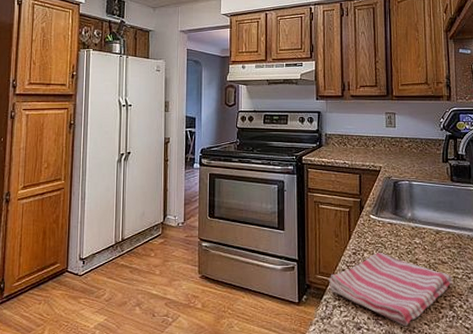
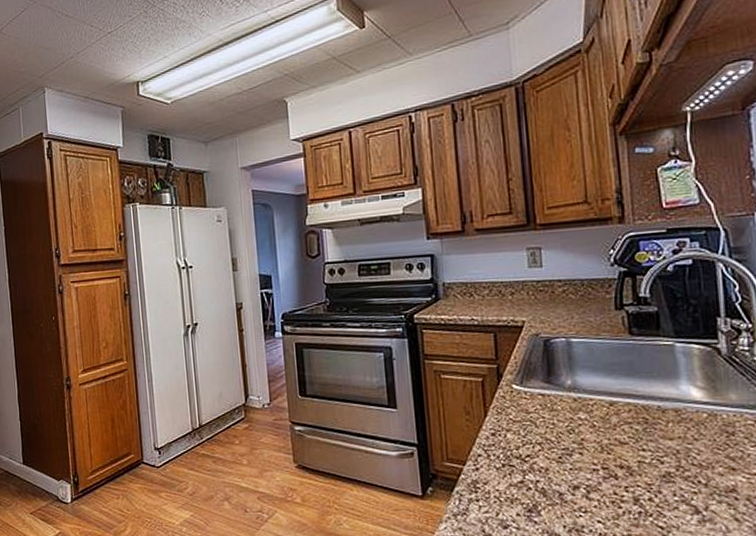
dish towel: present [329,253,453,326] -> none [460,432,637,524]

